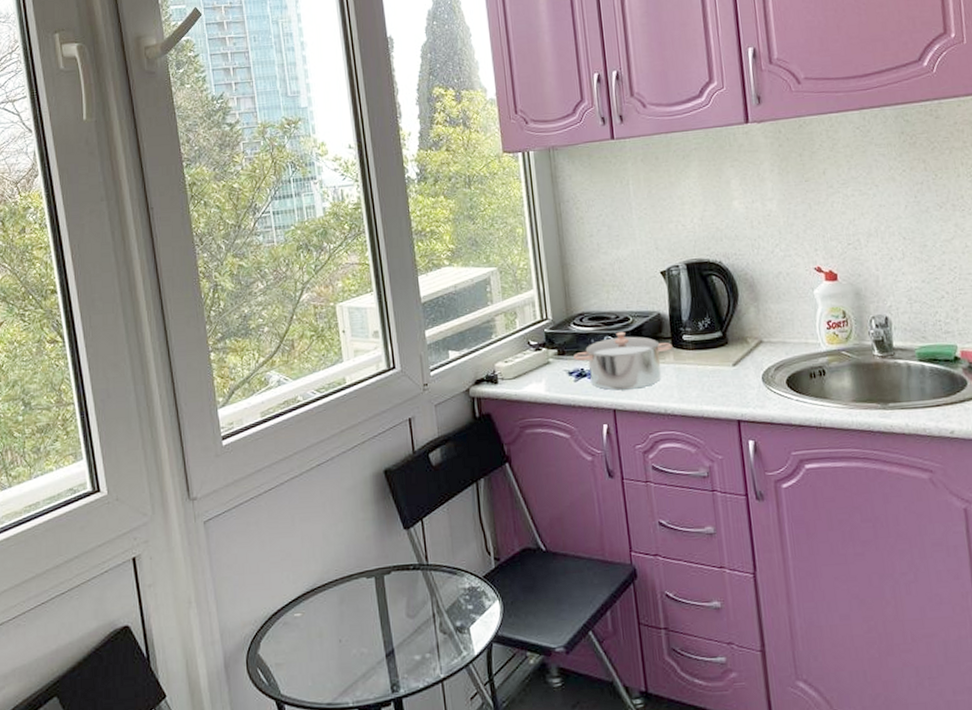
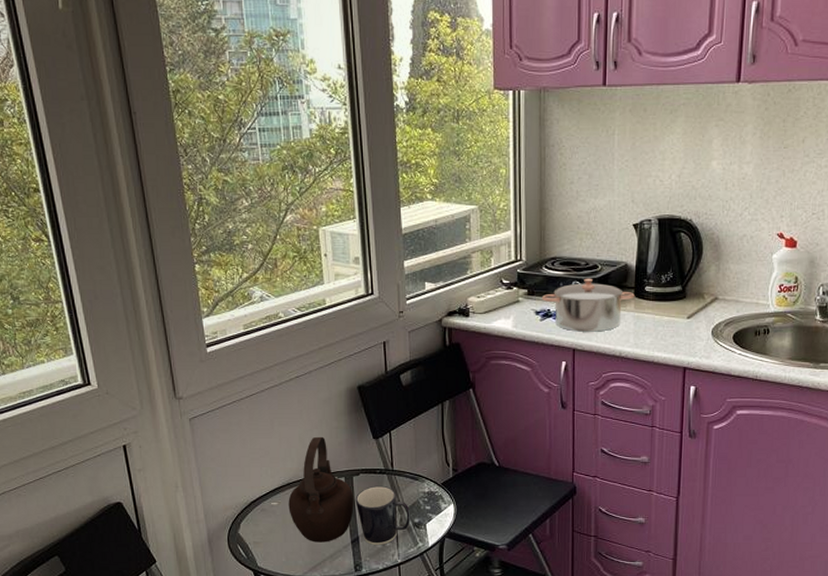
teapot: none [313,531,387,660] -> present [288,436,354,542]
mug: none [387,584,452,659] -> present [355,485,411,546]

